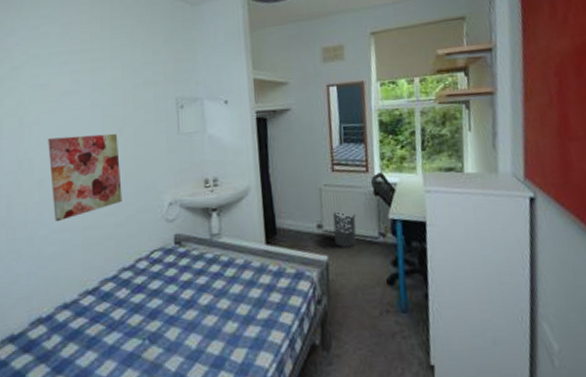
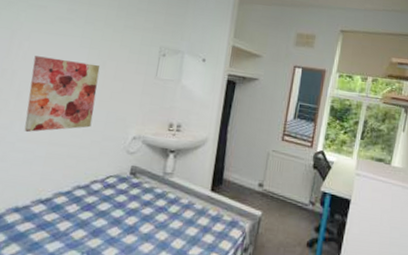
trash can: present [333,211,357,248] -> none [271,175,293,208]

